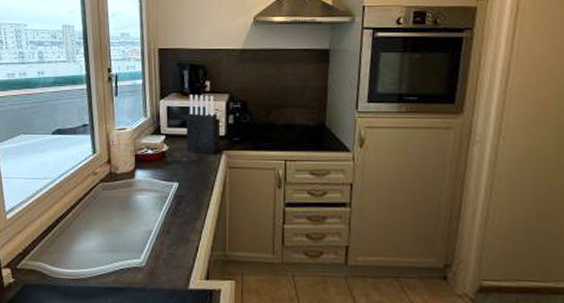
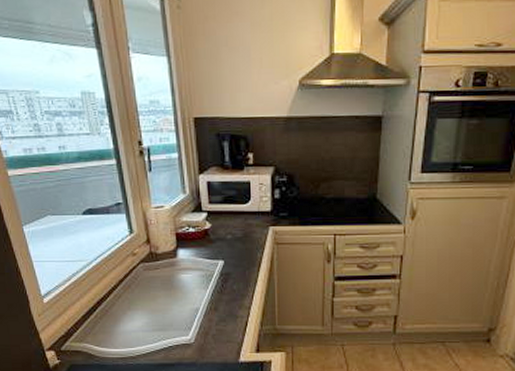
knife block: present [186,95,221,154] -> none [228,168,267,231]

